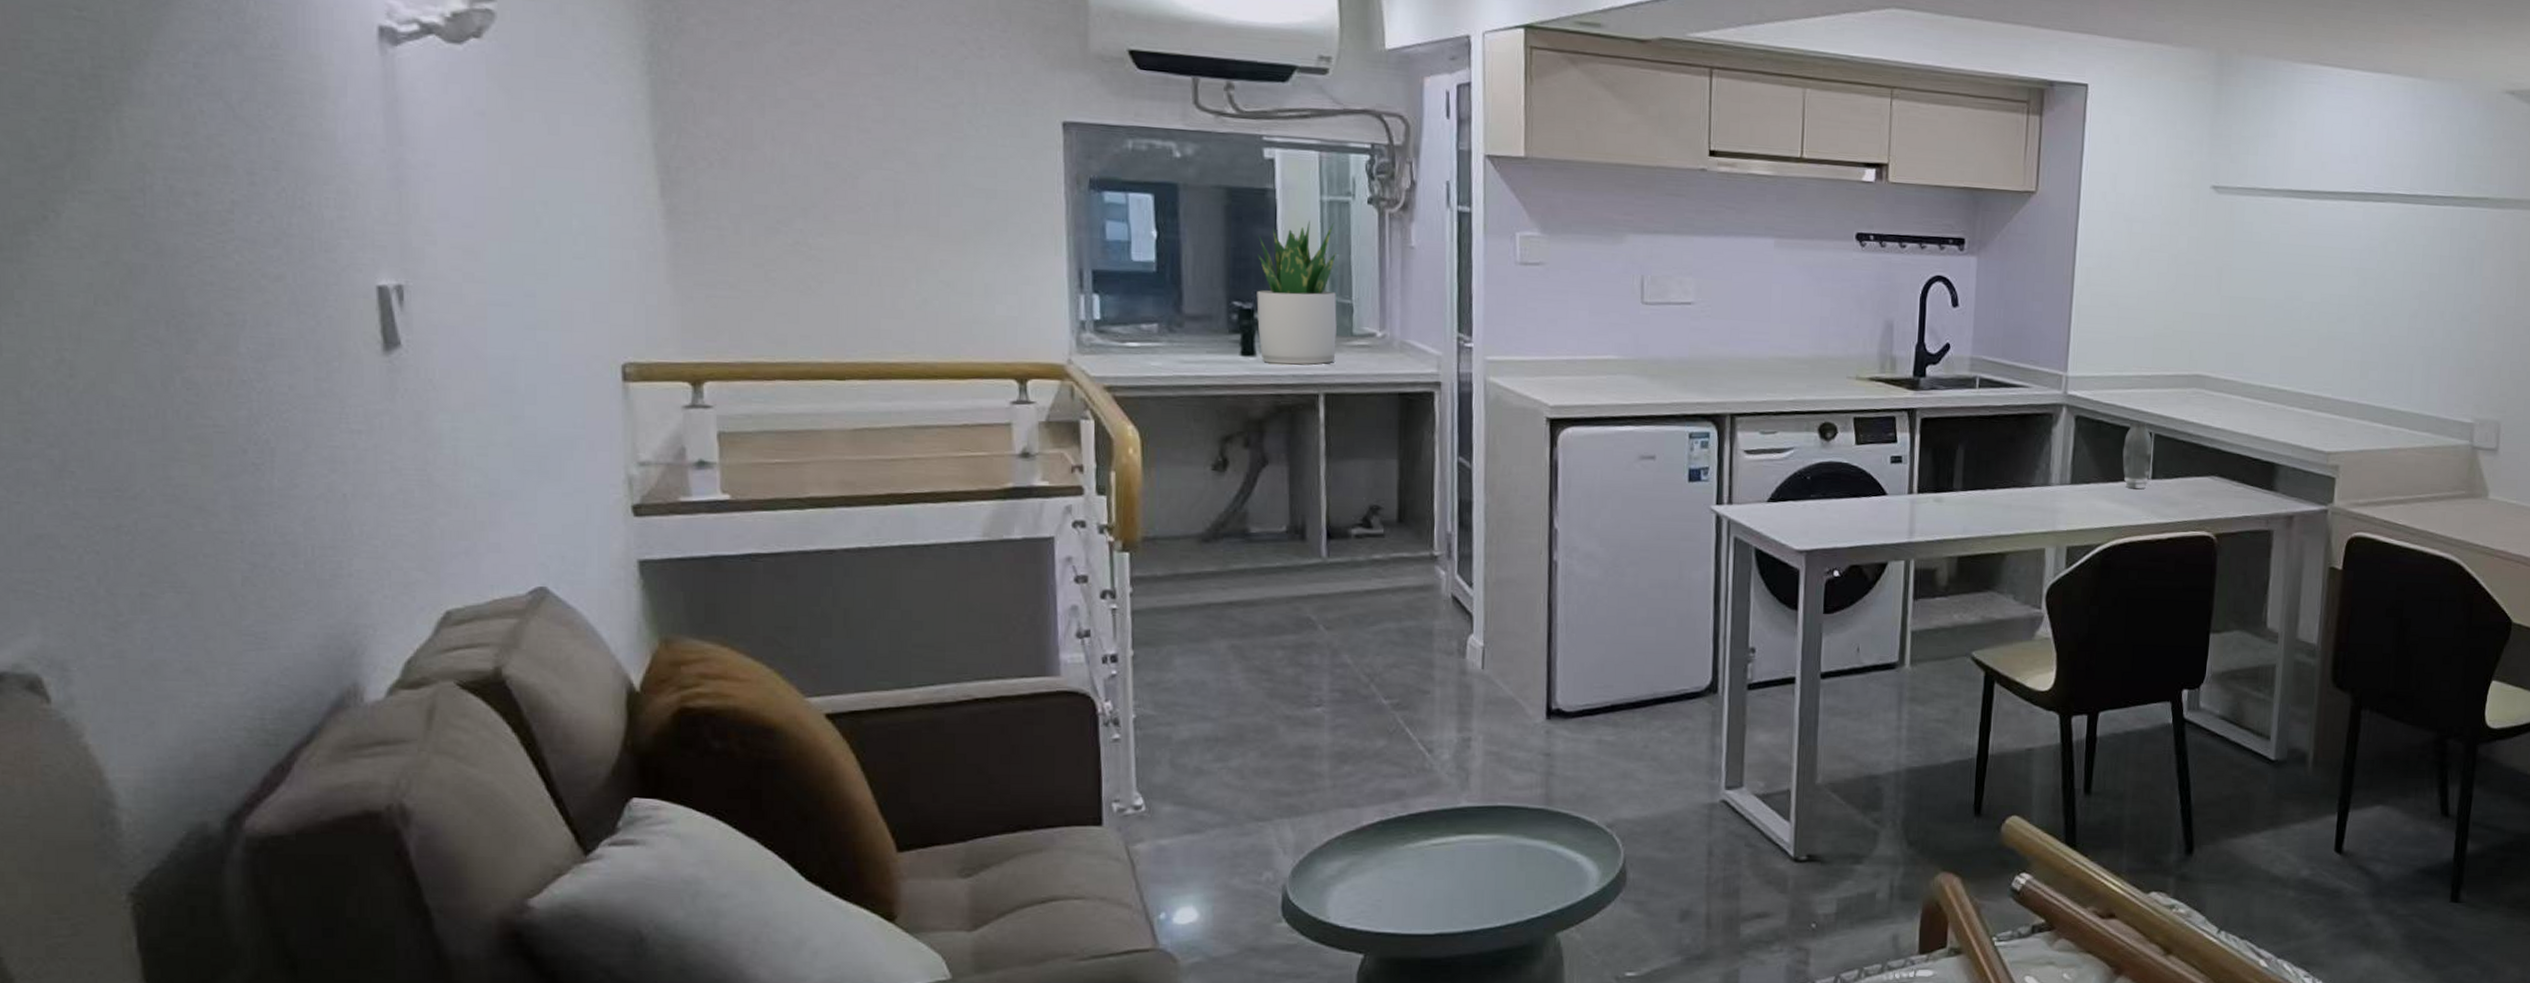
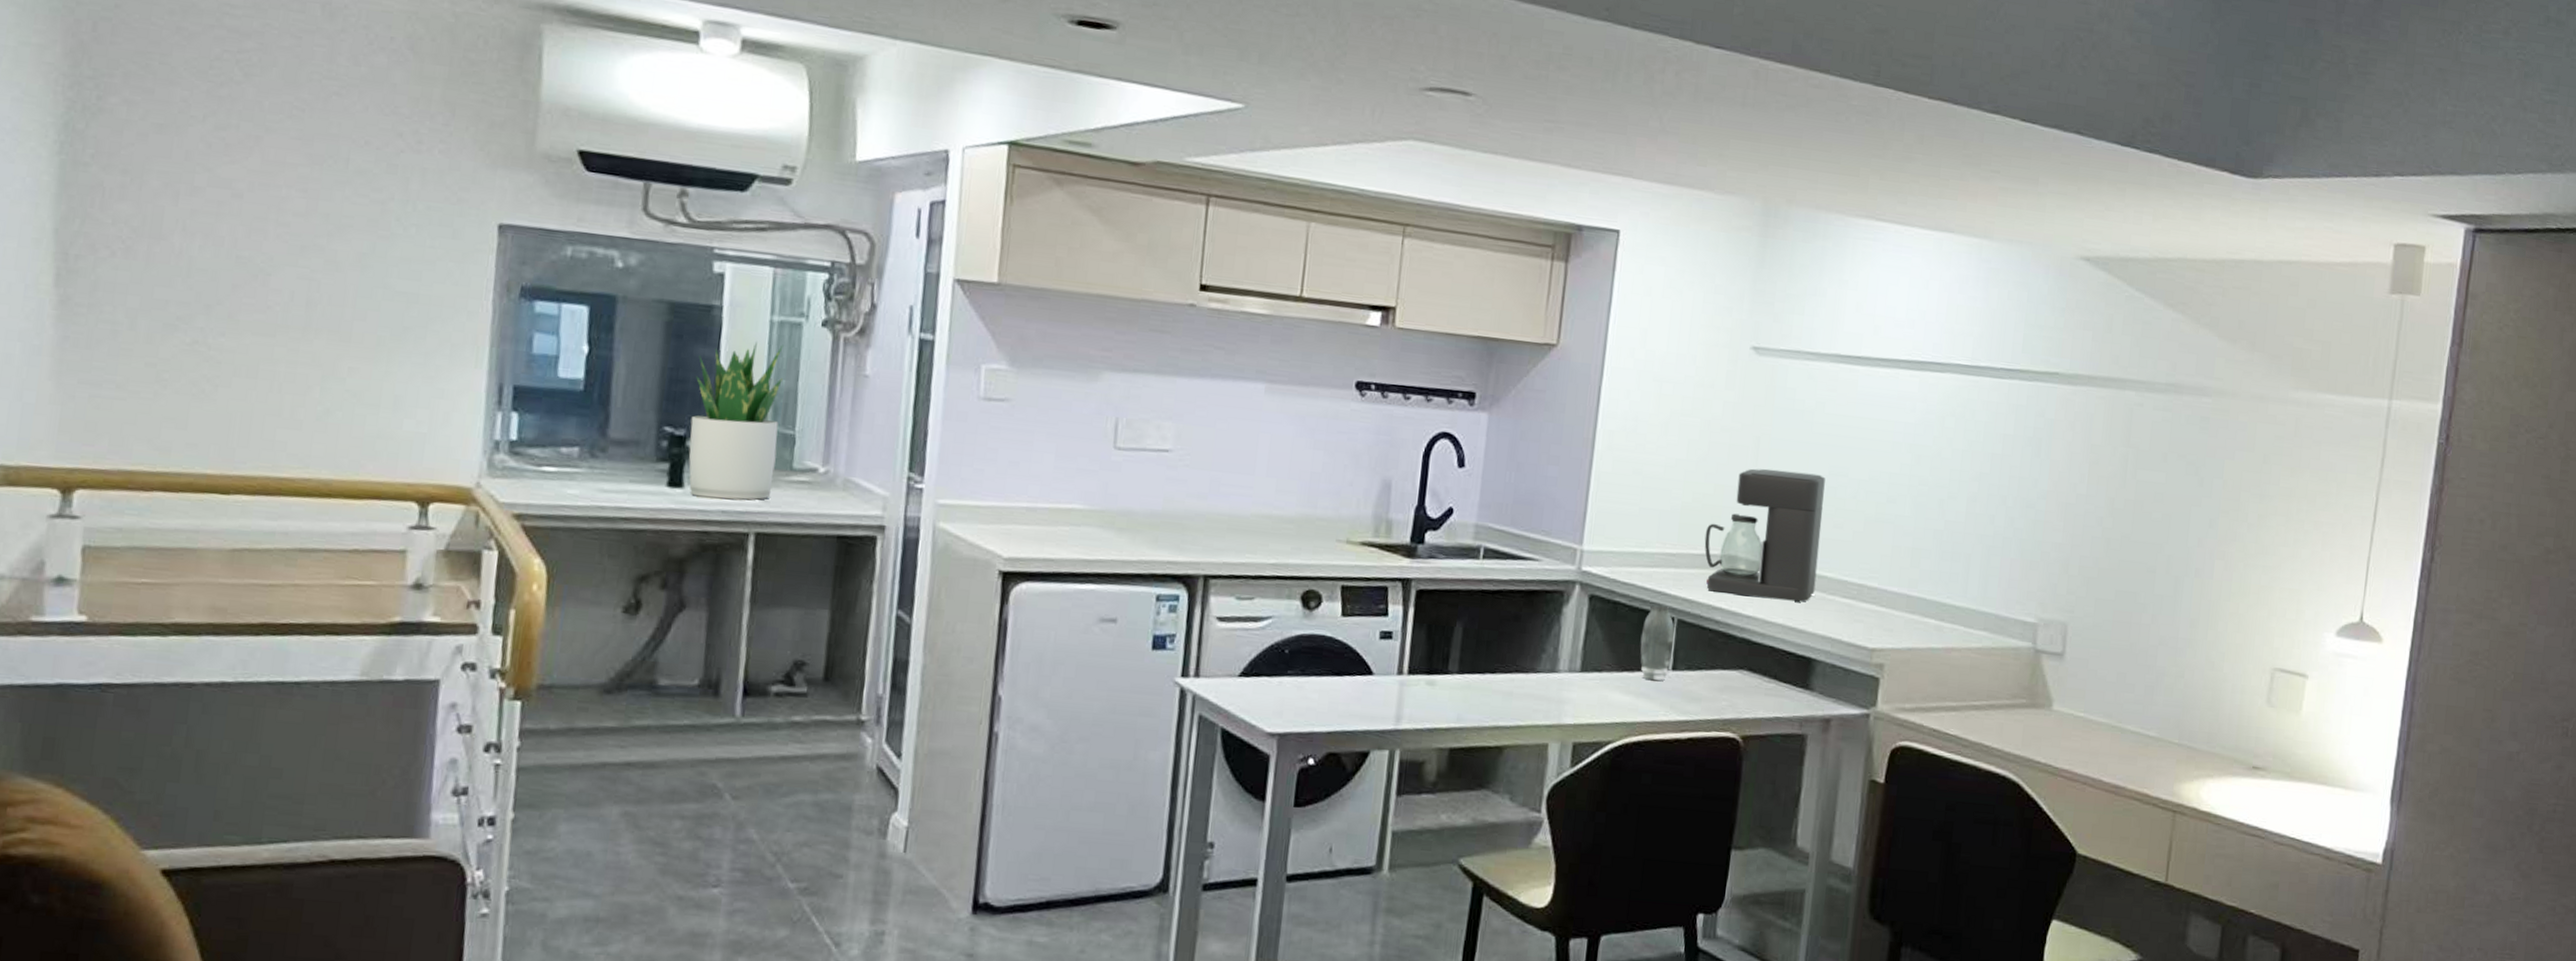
coffee maker: none [2176,296,2282,414] -> present [1704,468,1825,602]

